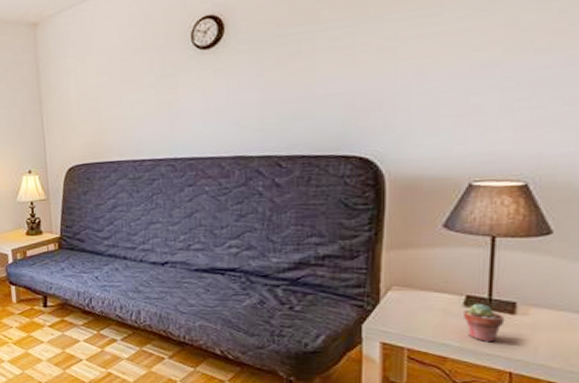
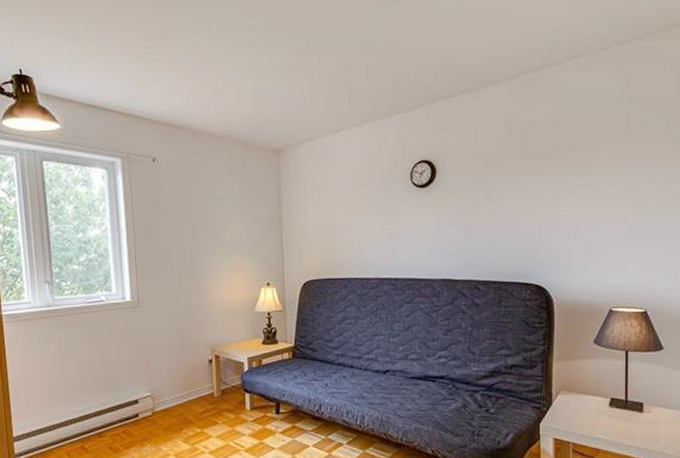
potted succulent: present [462,303,505,343] -> none [609,404,636,436]

